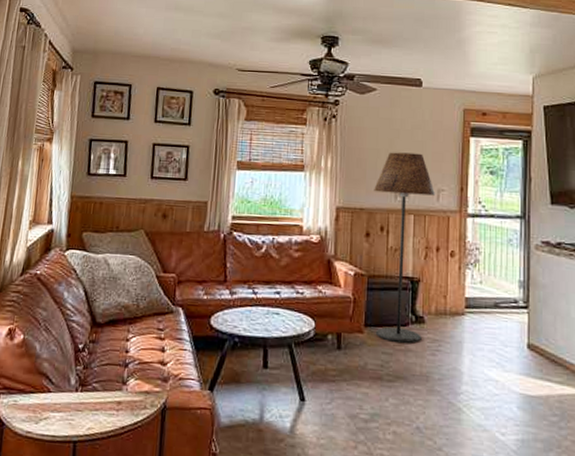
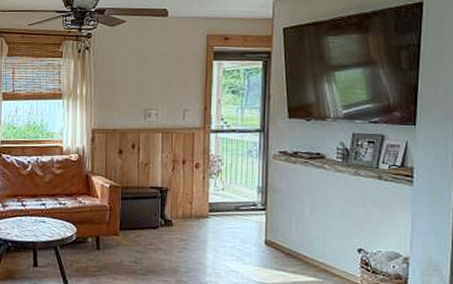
floor lamp: present [374,152,436,343] -> none [125,78,182,243]

